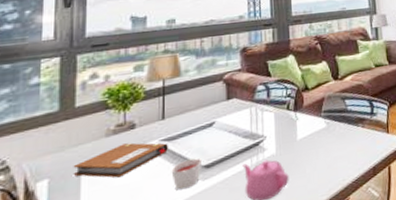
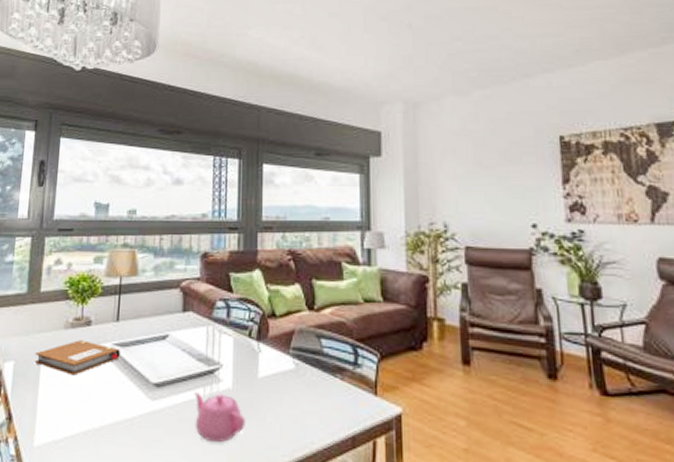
candle: present [171,158,203,190] -> none [121,372,153,406]

